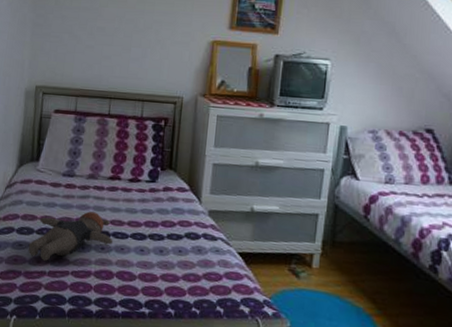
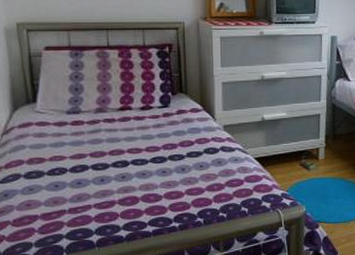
teddy bear: present [28,211,114,261] -> none [40,144,134,200]

